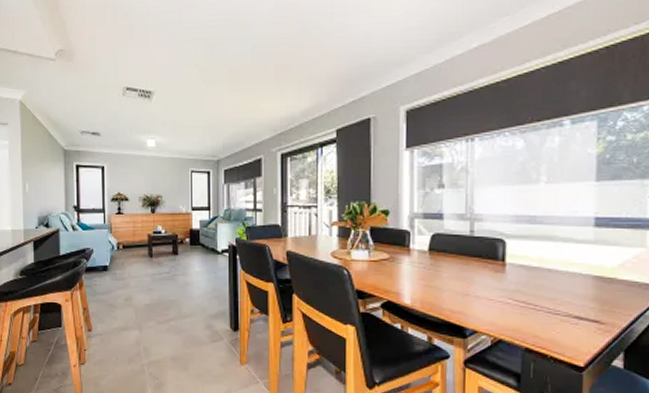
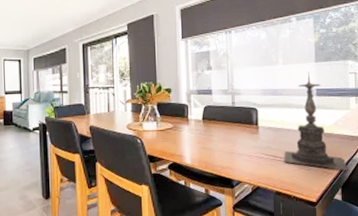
candle holder: none [540,193,638,330] -> present [284,71,349,171]

